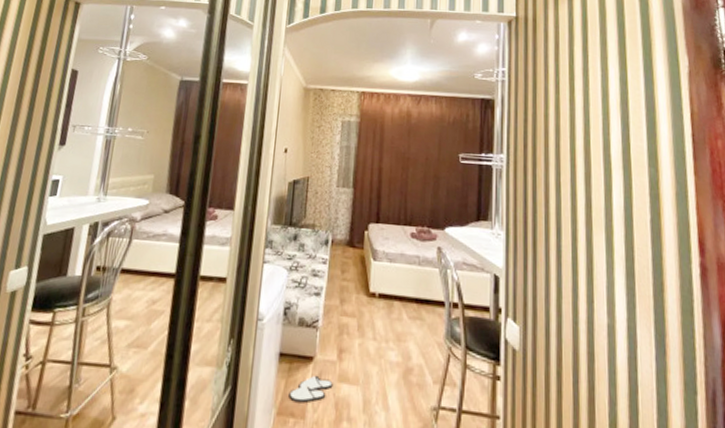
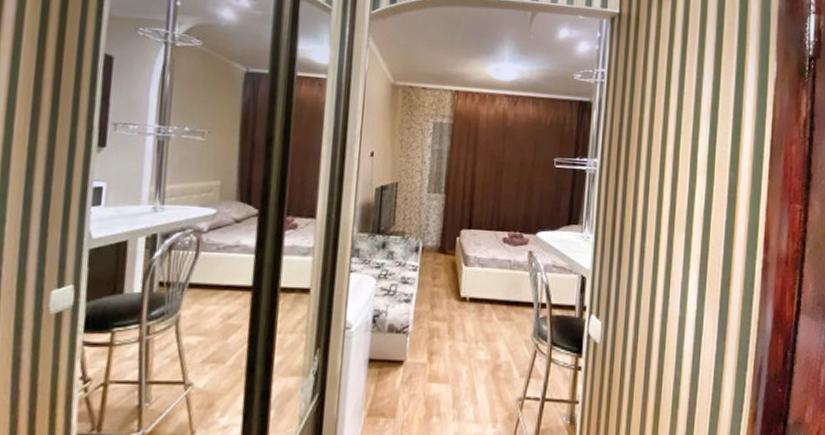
slippers: present [289,375,333,403] -> none [379,377,423,404]

